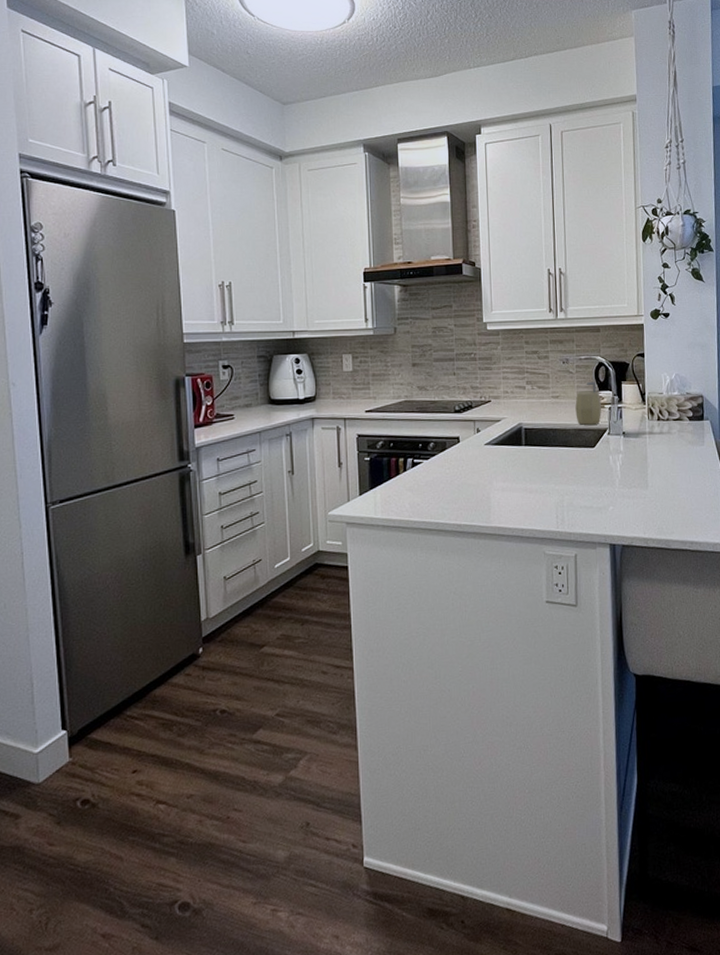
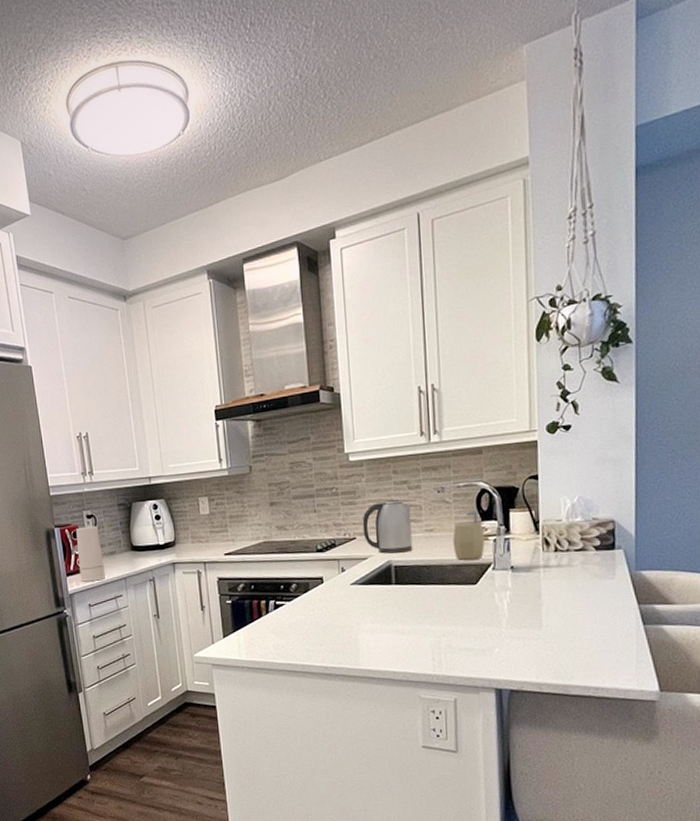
canister: none [210,376,238,435] -> present [76,525,105,582]
kettle: none [497,367,541,417] -> present [362,499,413,554]

